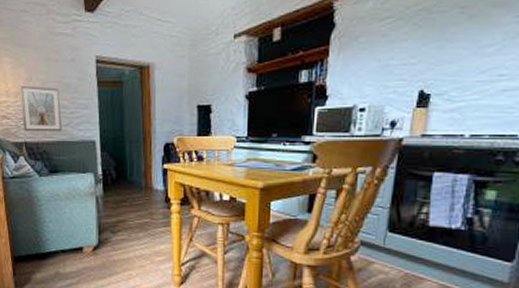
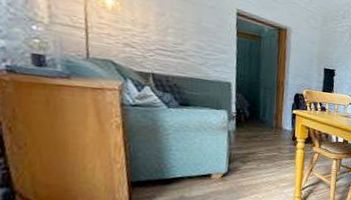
picture frame: present [19,85,63,132] -> none [148,17,197,70]

